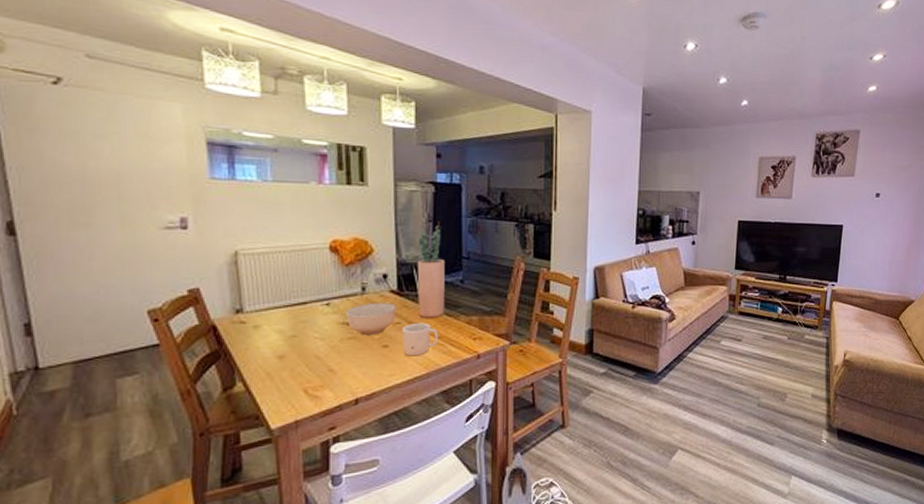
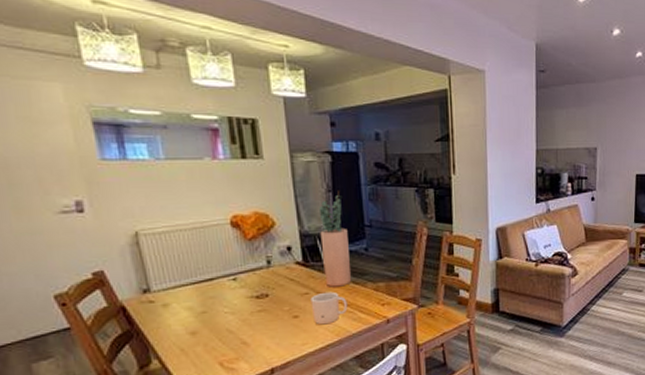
bowl: present [346,302,398,335] -> none [253,274,304,307]

